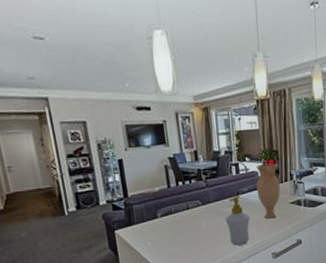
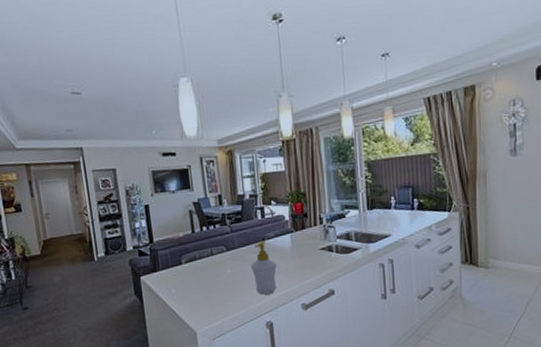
vase: present [256,163,280,219] -> none [283,206,309,266]

